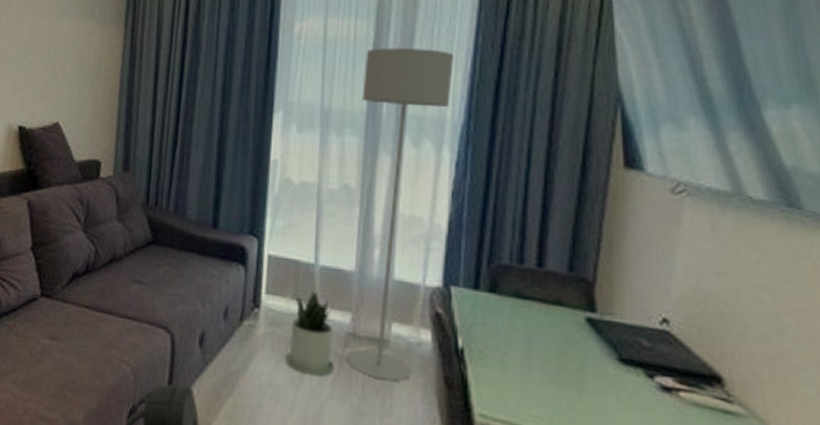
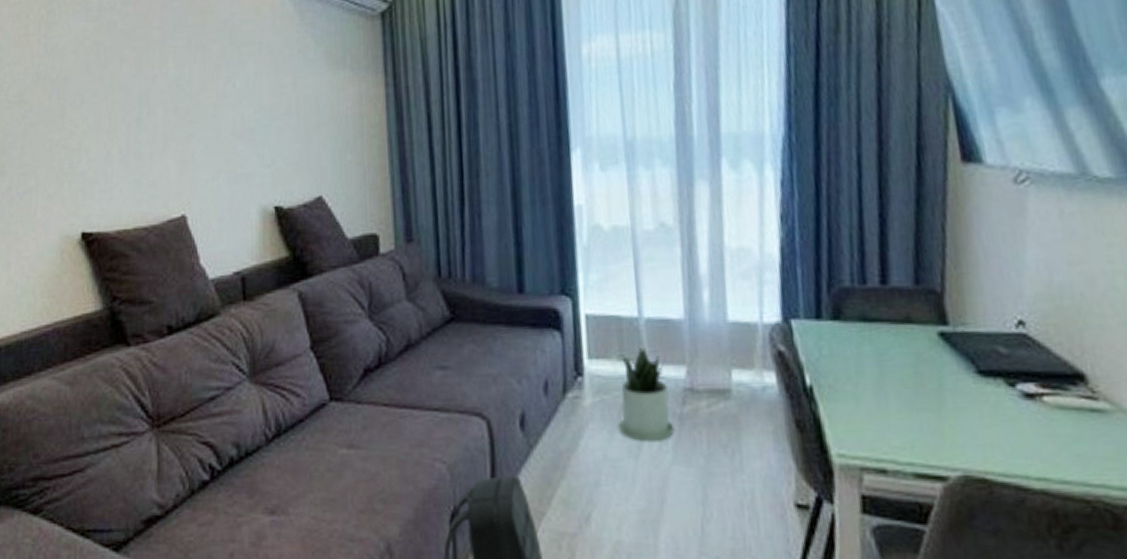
floor lamp: present [347,47,454,381] -> none [667,56,767,434]

